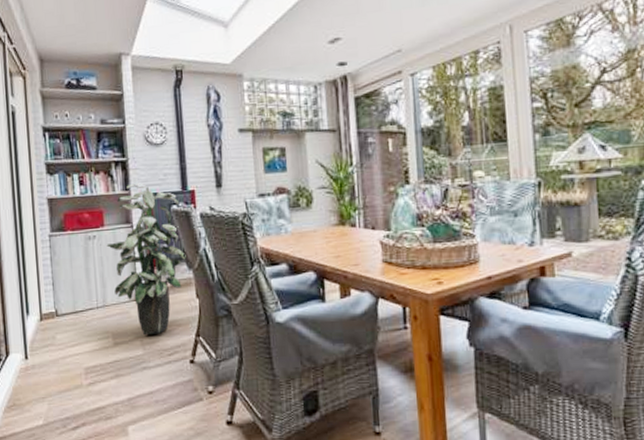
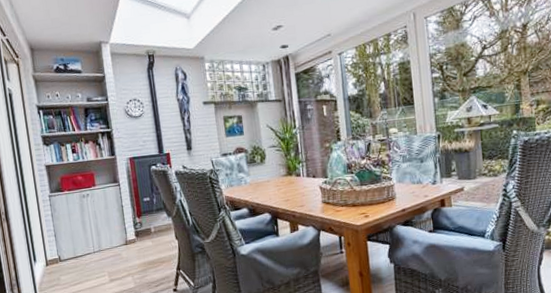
indoor plant: present [106,183,186,334] -> none [98,149,166,271]

